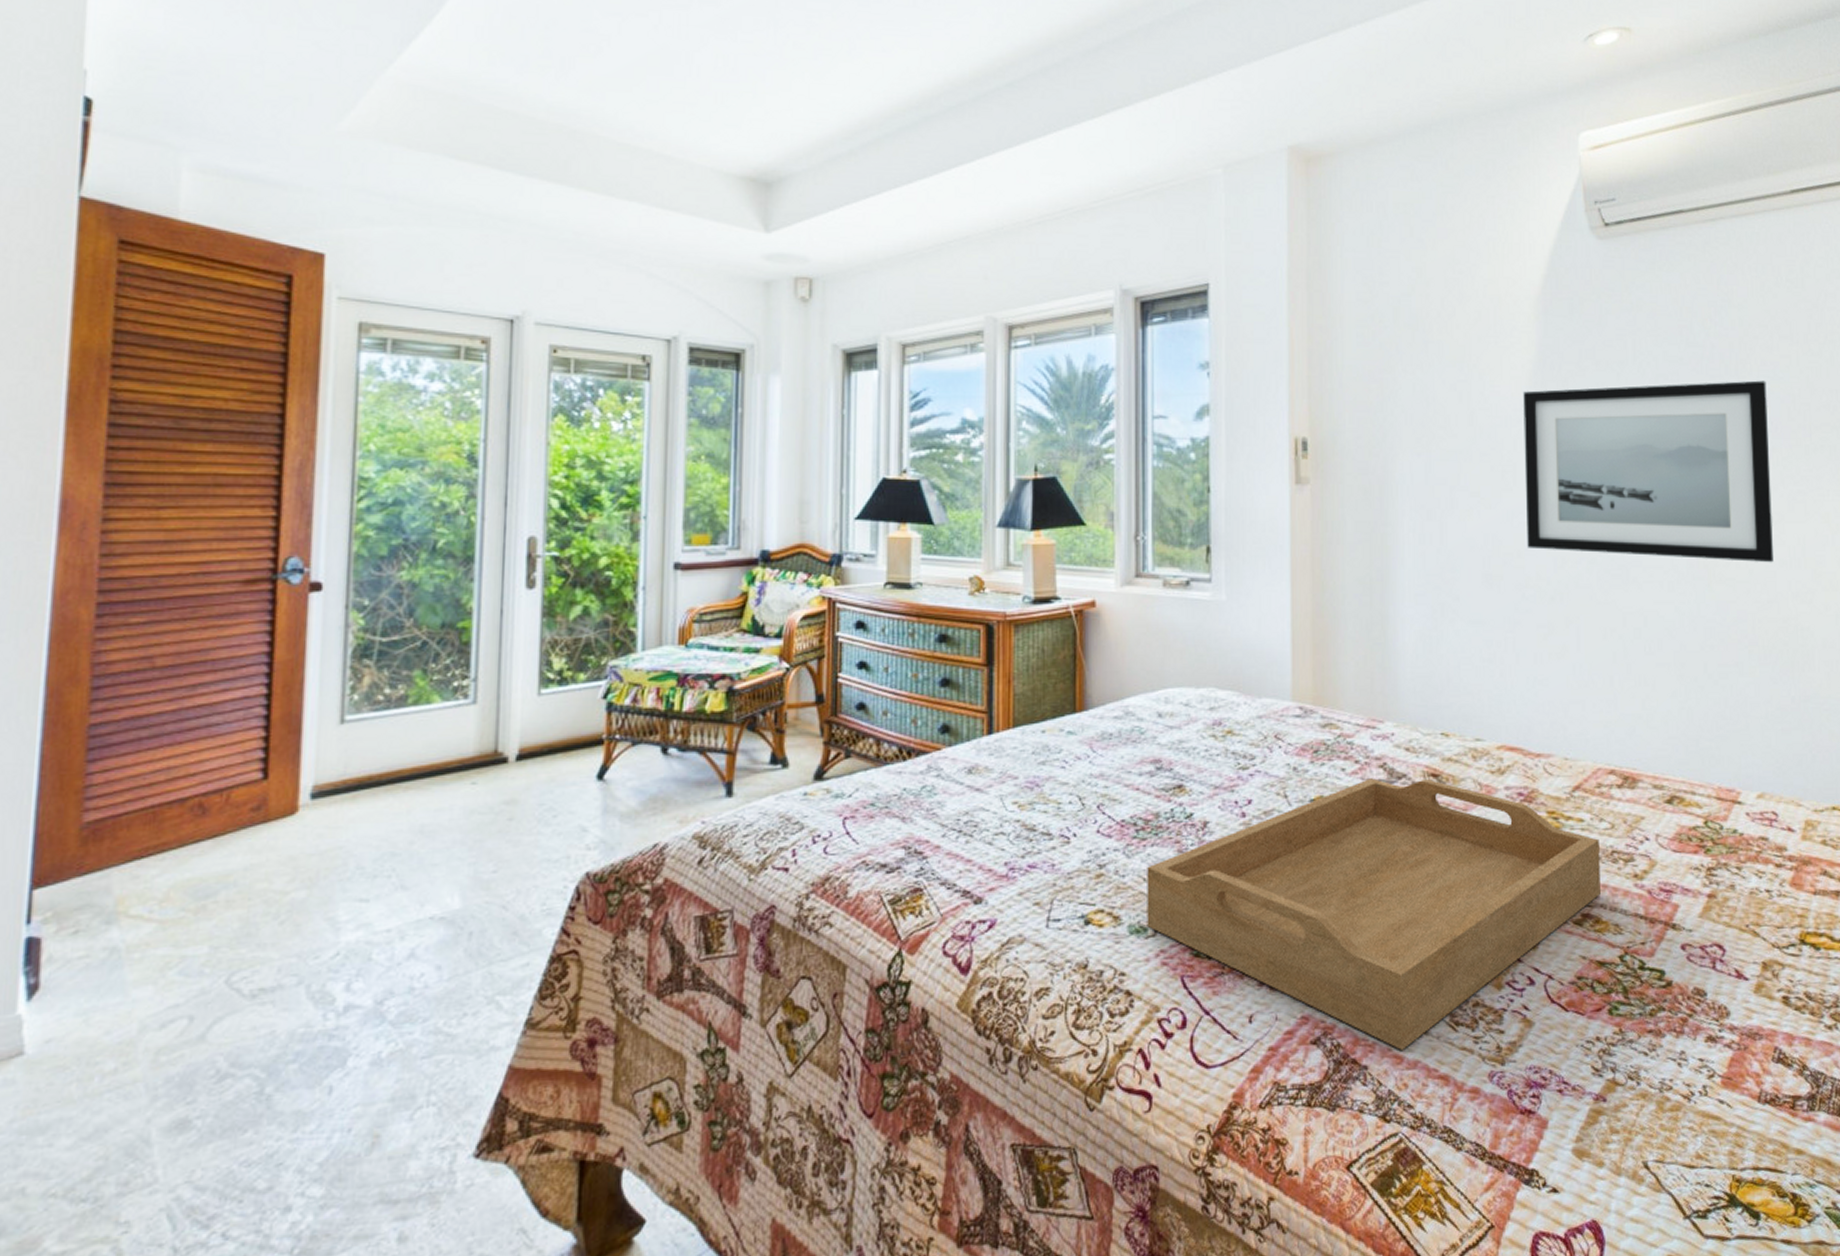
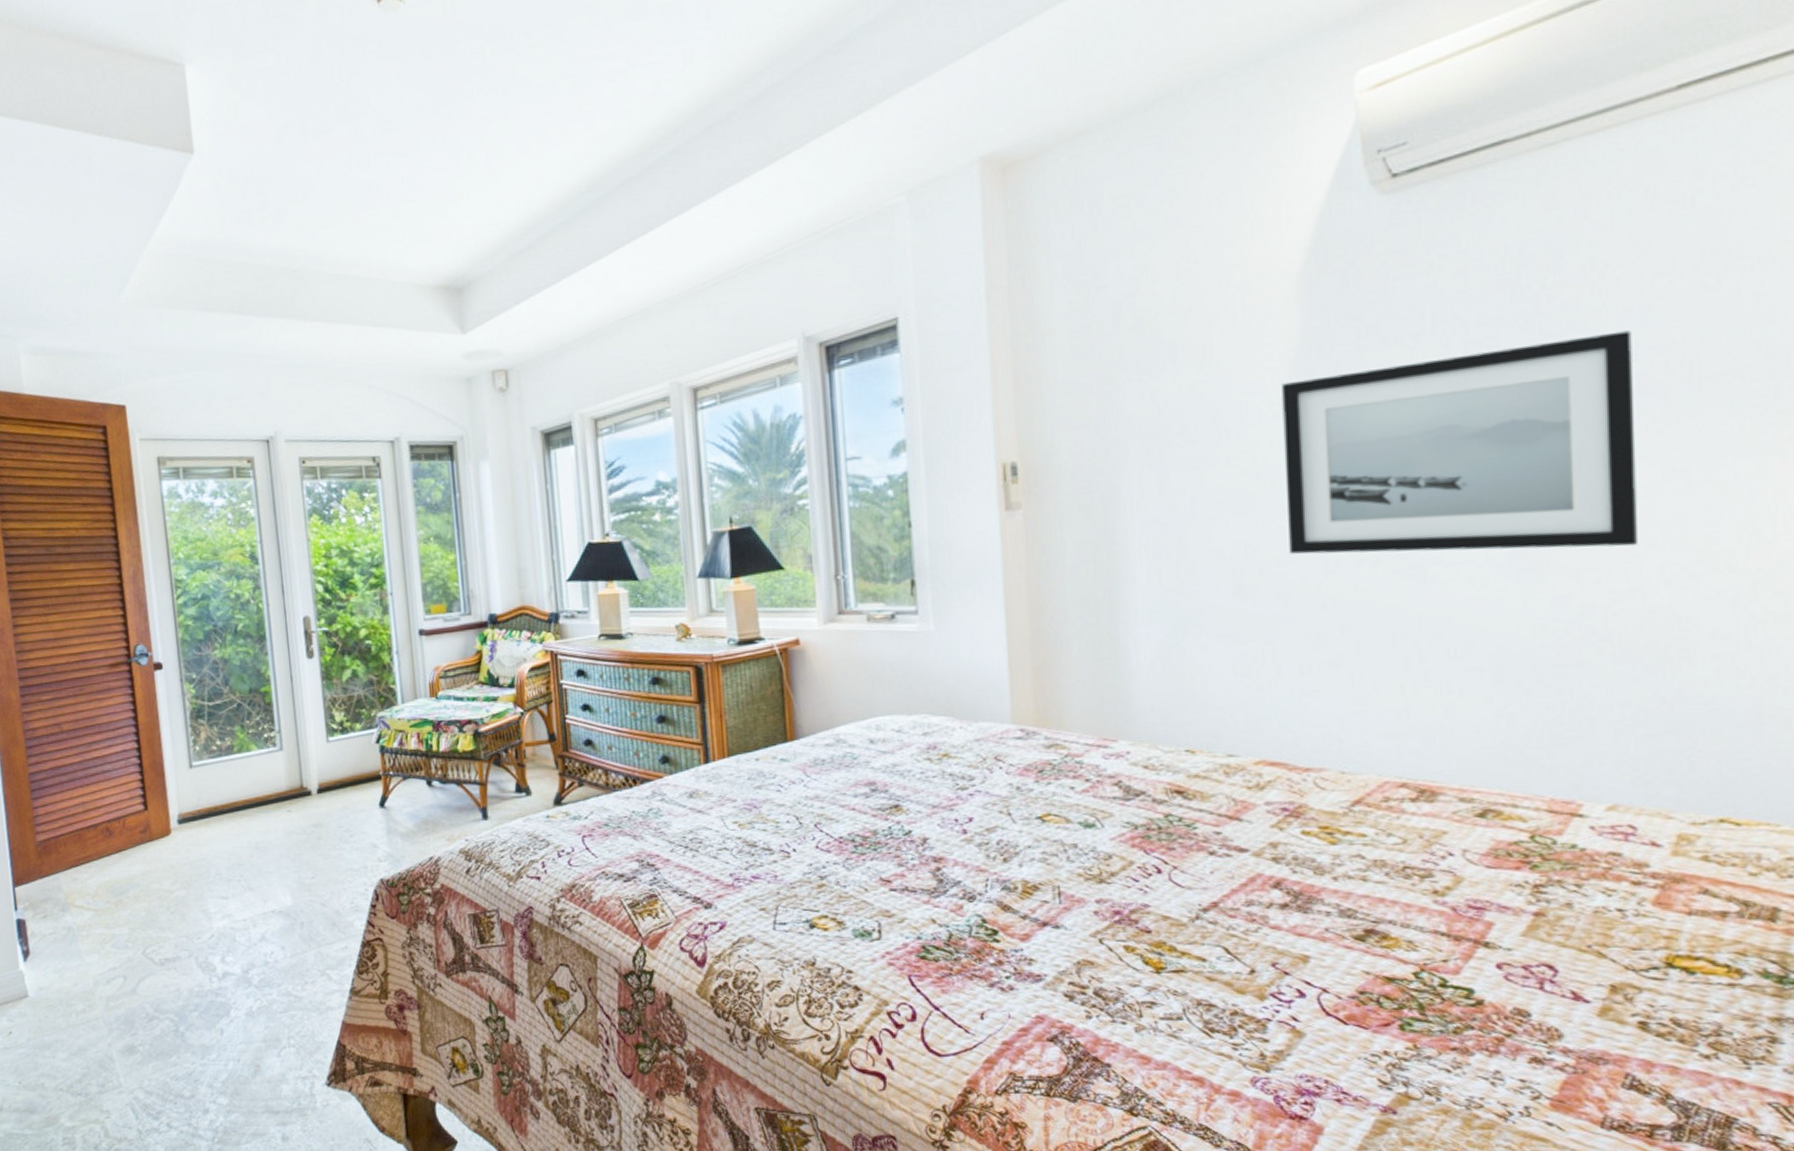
serving tray: present [1147,778,1601,1050] -> none [868,795,1389,1052]

